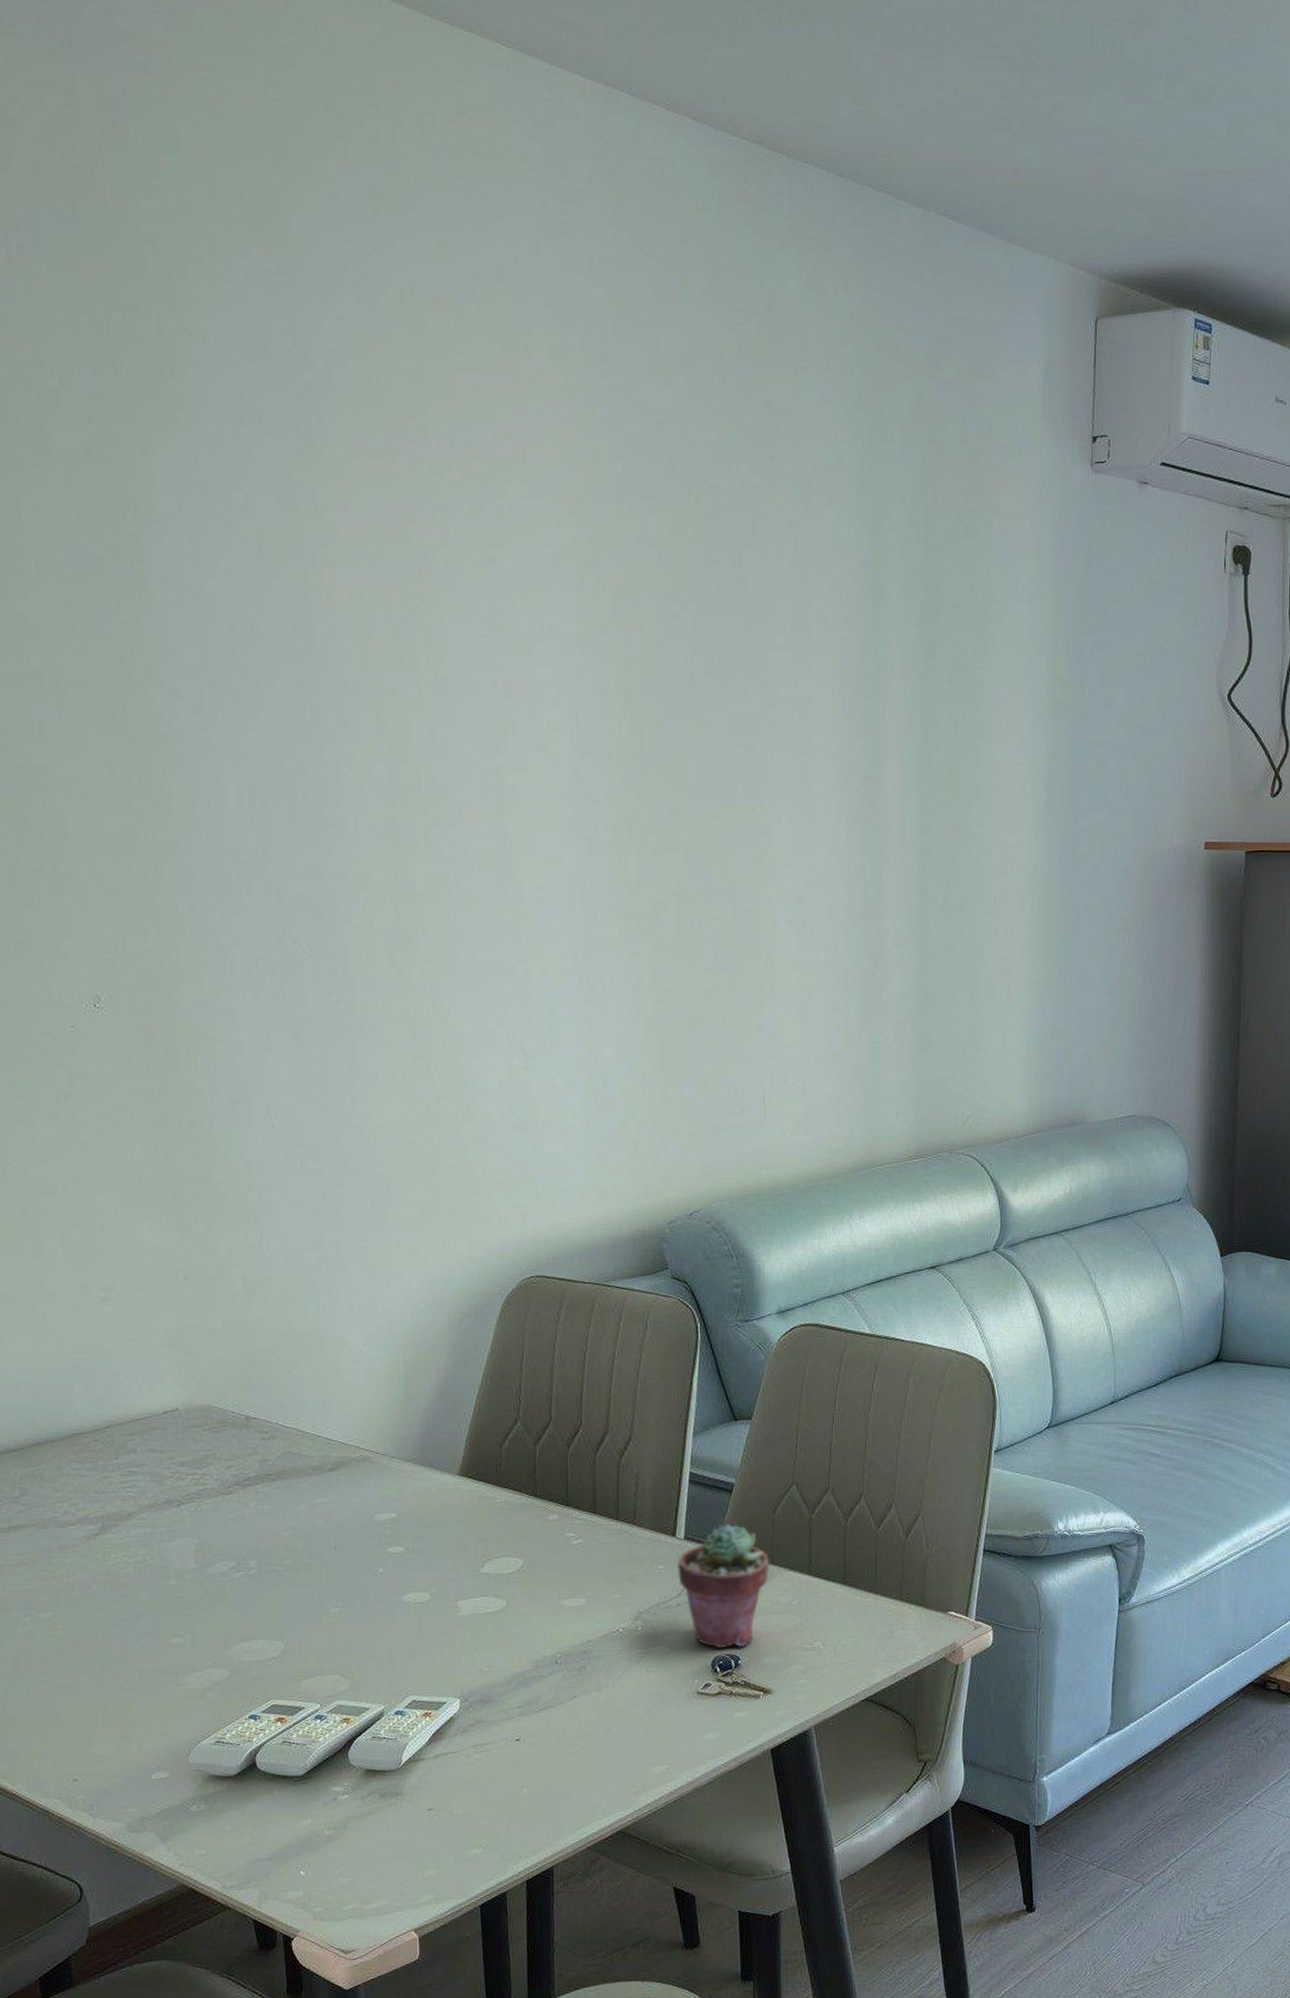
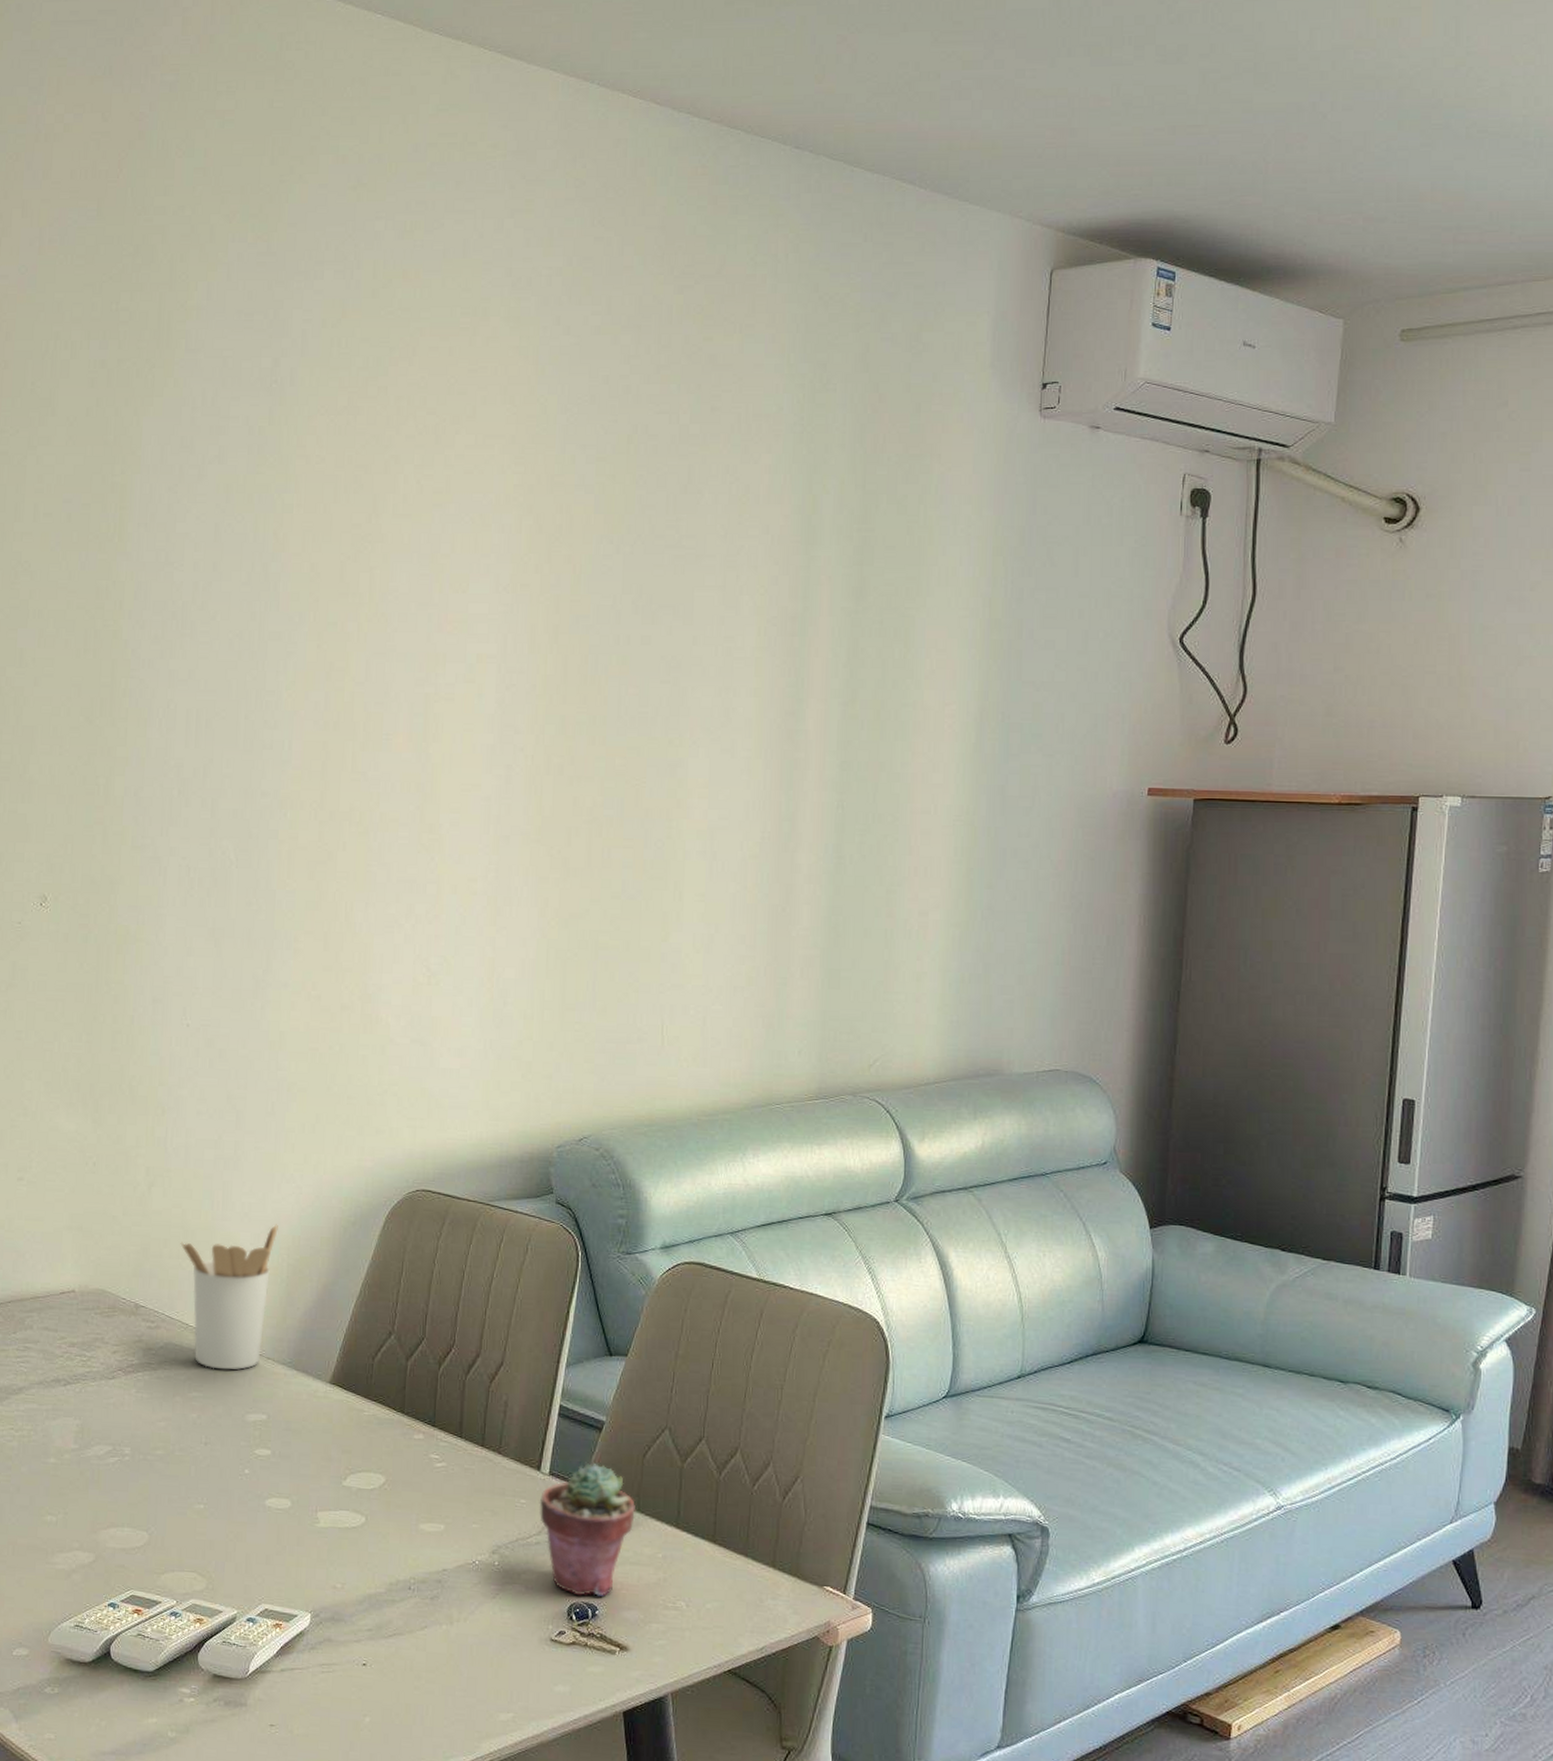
utensil holder: none [288,1322,391,1474] -> present [180,1224,278,1370]

